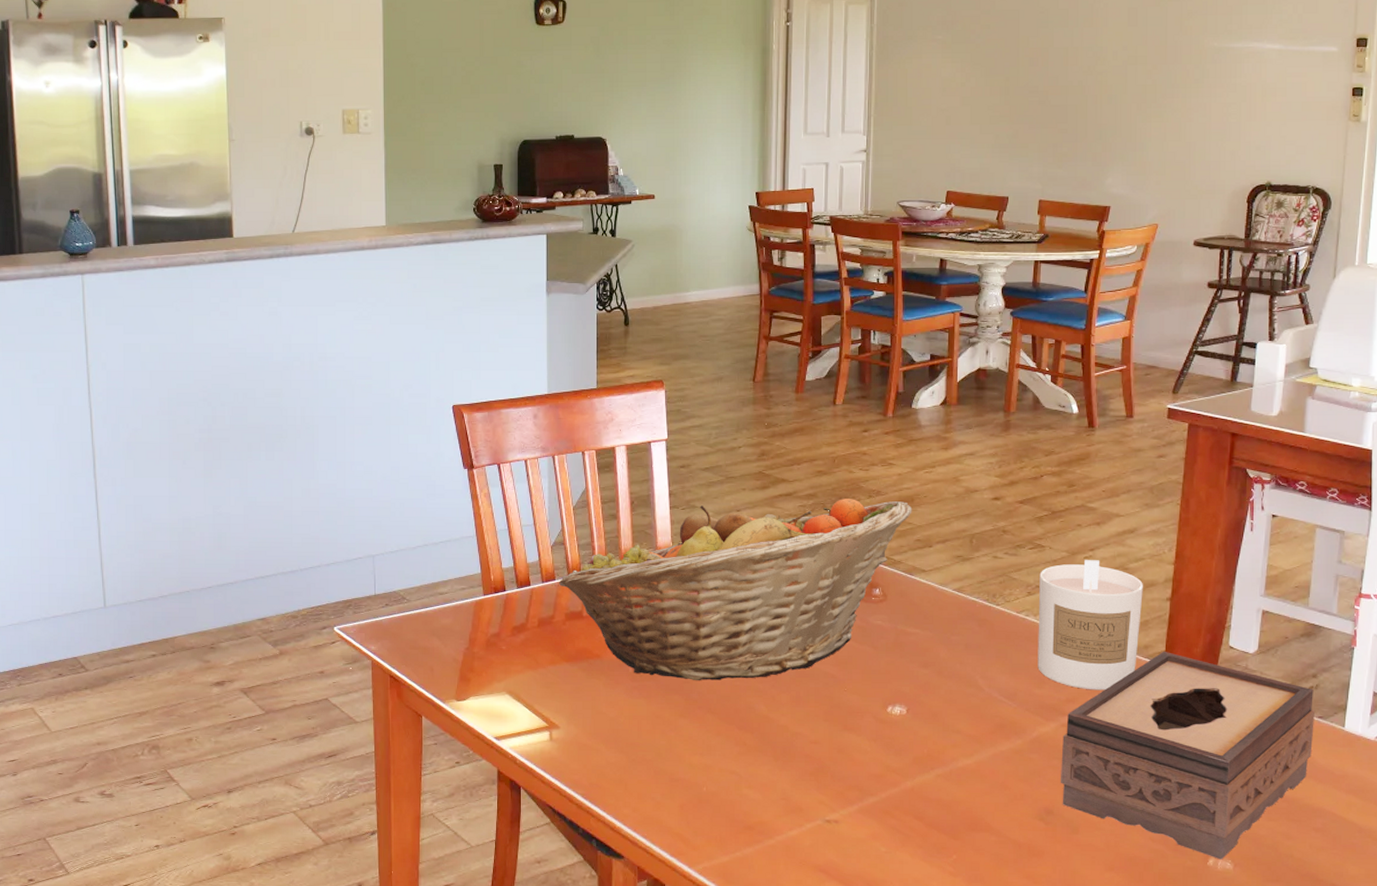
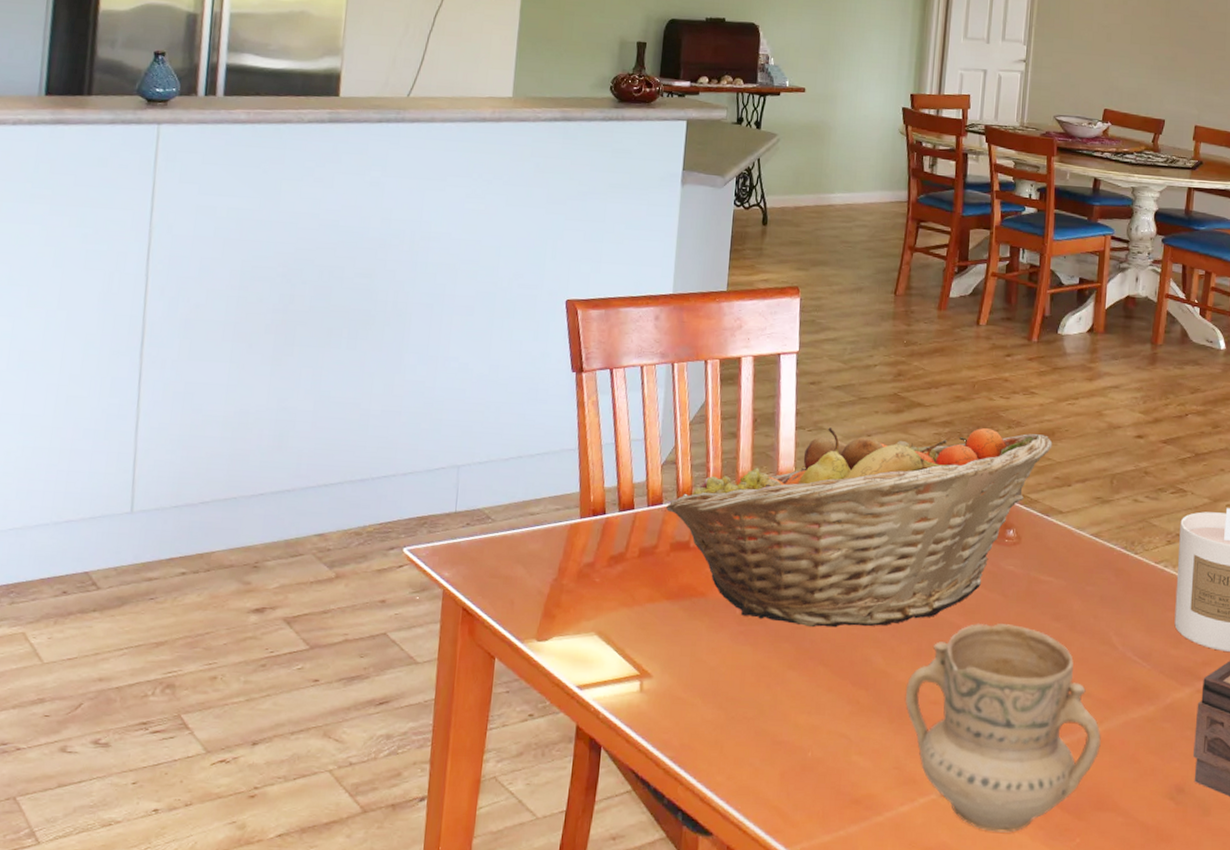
mug: none [787,672,972,851] -> present [904,624,1101,833]

